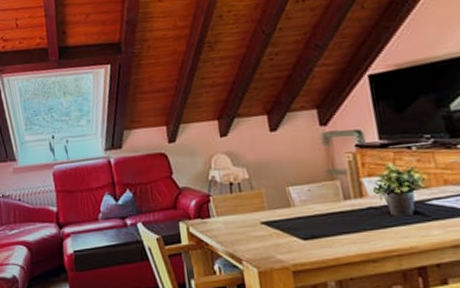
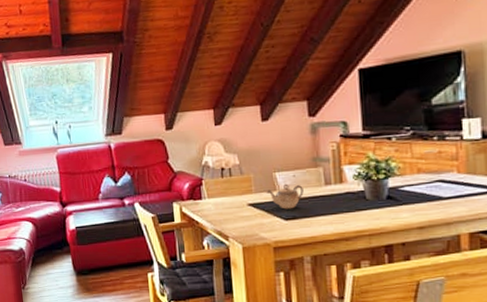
teapot: none [280,199,321,228] -> present [266,183,304,209]

